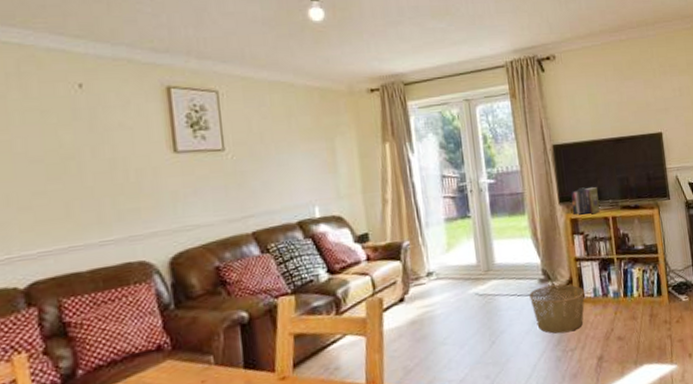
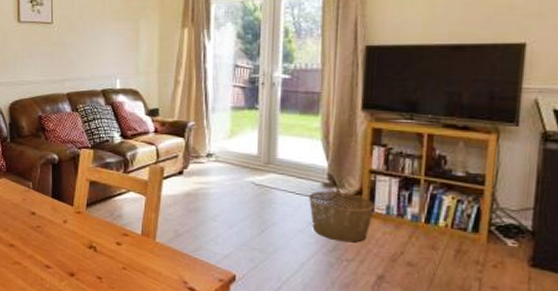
books: present [571,187,600,216] -> none [378,96,415,128]

